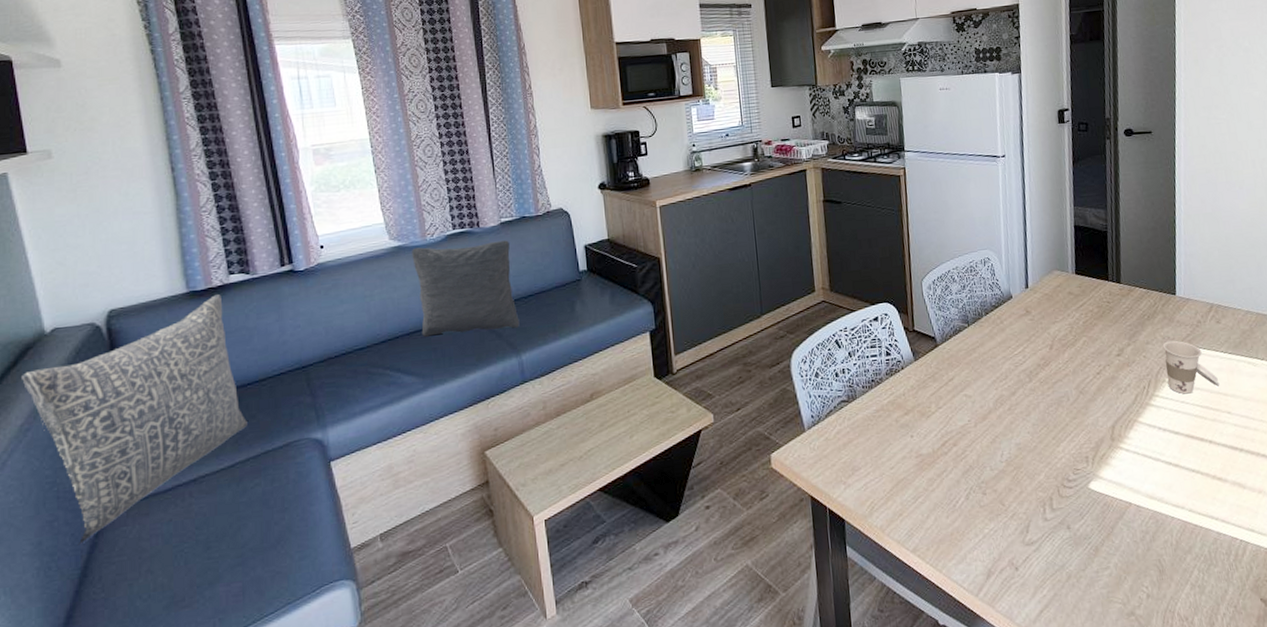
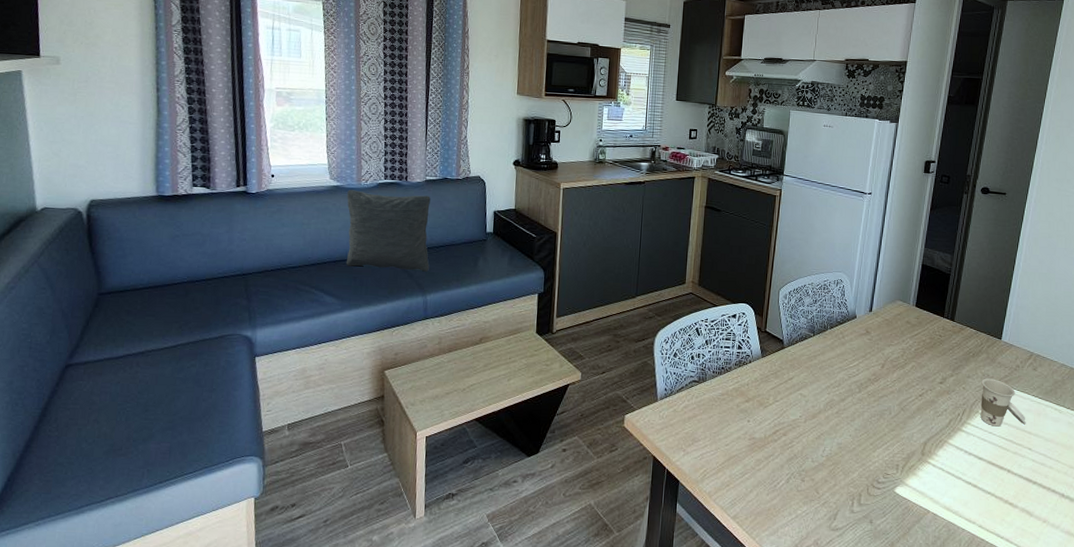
pillow: present [20,295,247,546] -> none [12,202,192,390]

